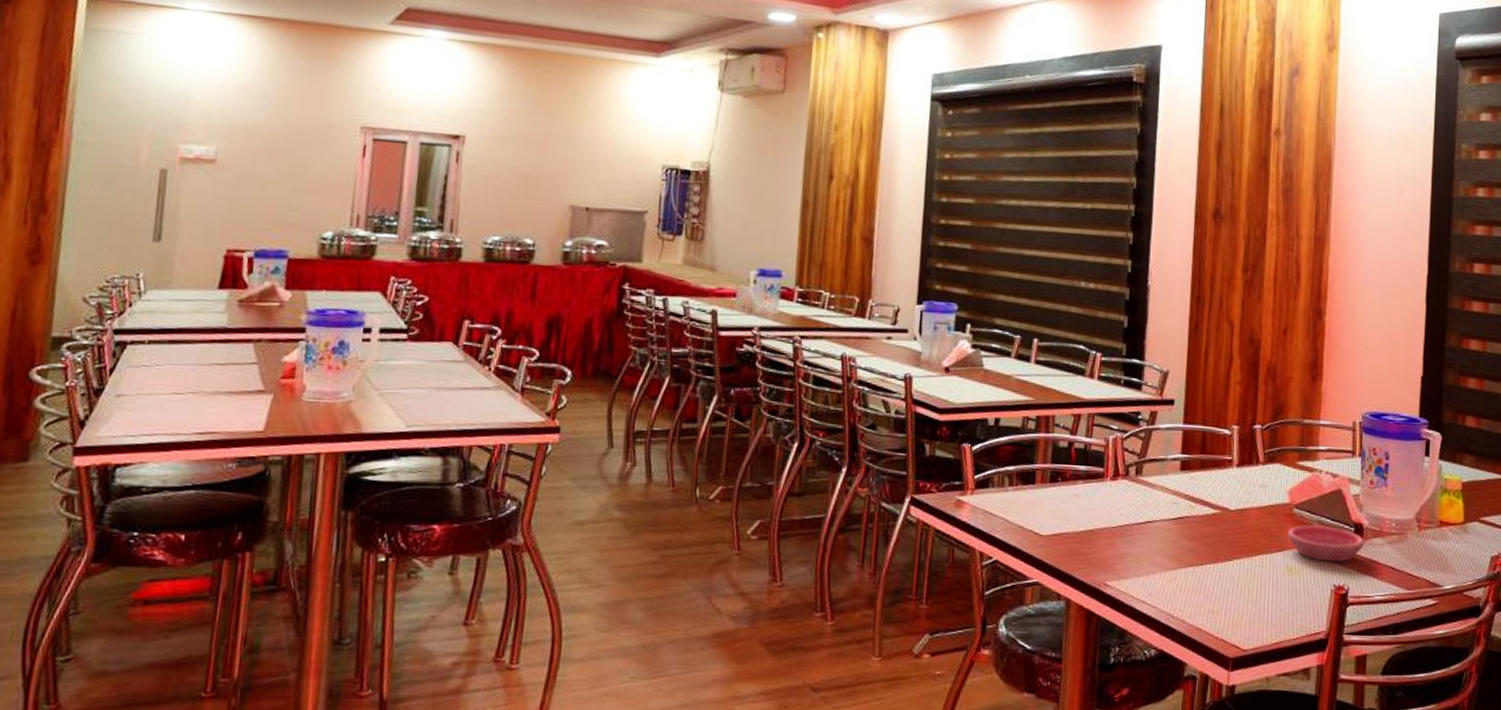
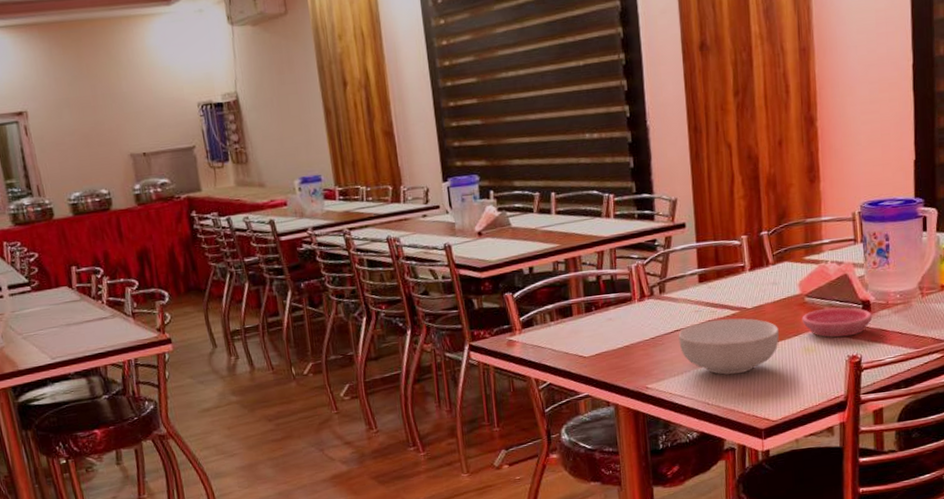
cereal bowl: none [1149,516,1261,586] -> present [678,318,779,375]

